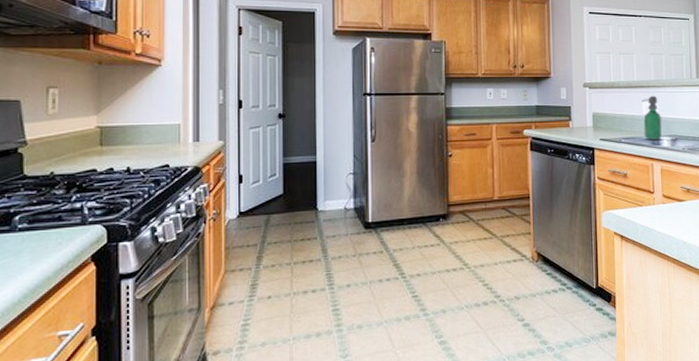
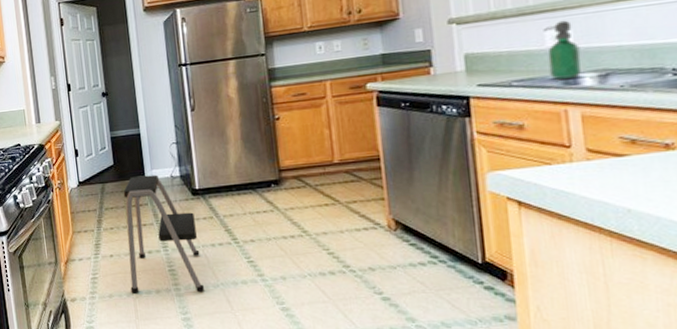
step stool: none [287,206,369,339] -> present [123,175,205,294]

